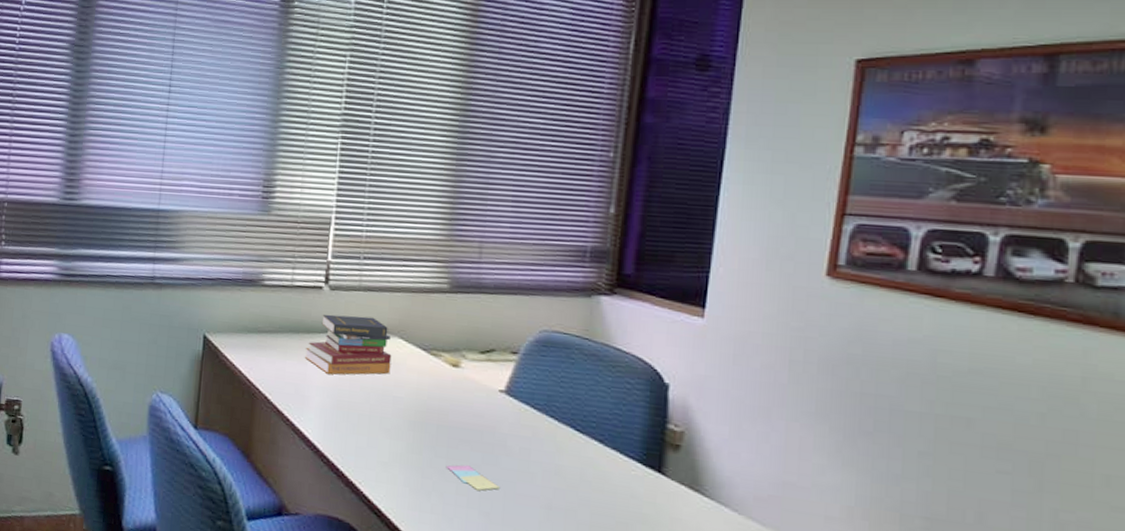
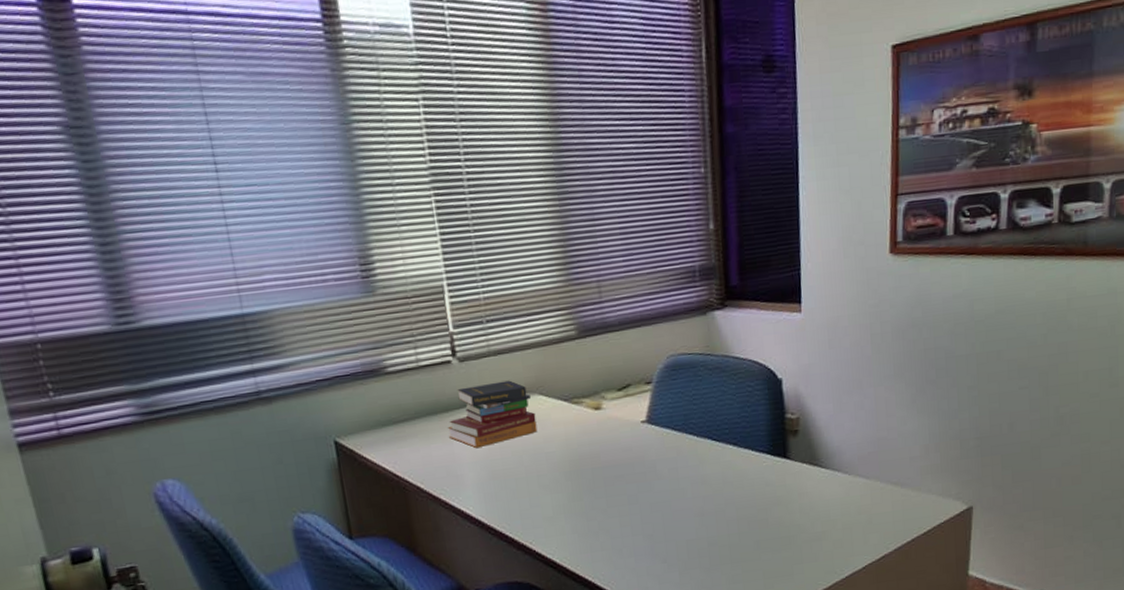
sticky notes: present [447,464,499,491] -> none [607,497,657,518]

